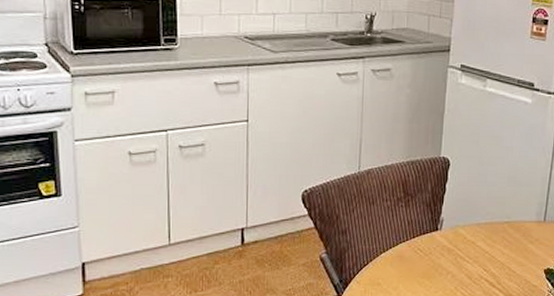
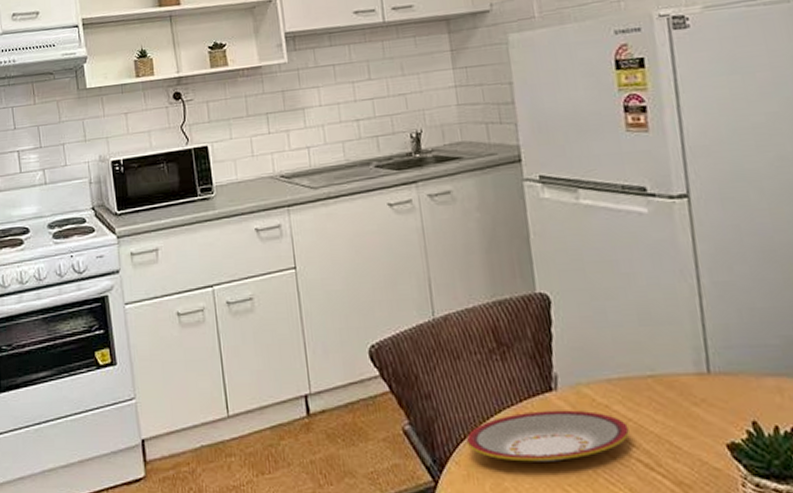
plate: none [368,245,484,281] -> present [466,410,629,462]

